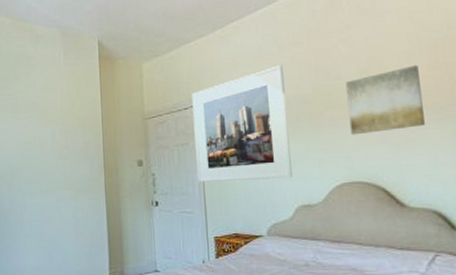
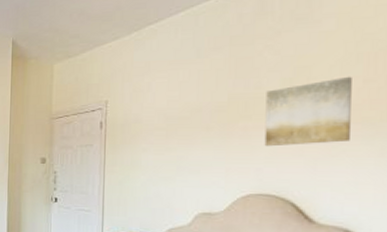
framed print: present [192,65,292,182] -> none [98,71,199,185]

